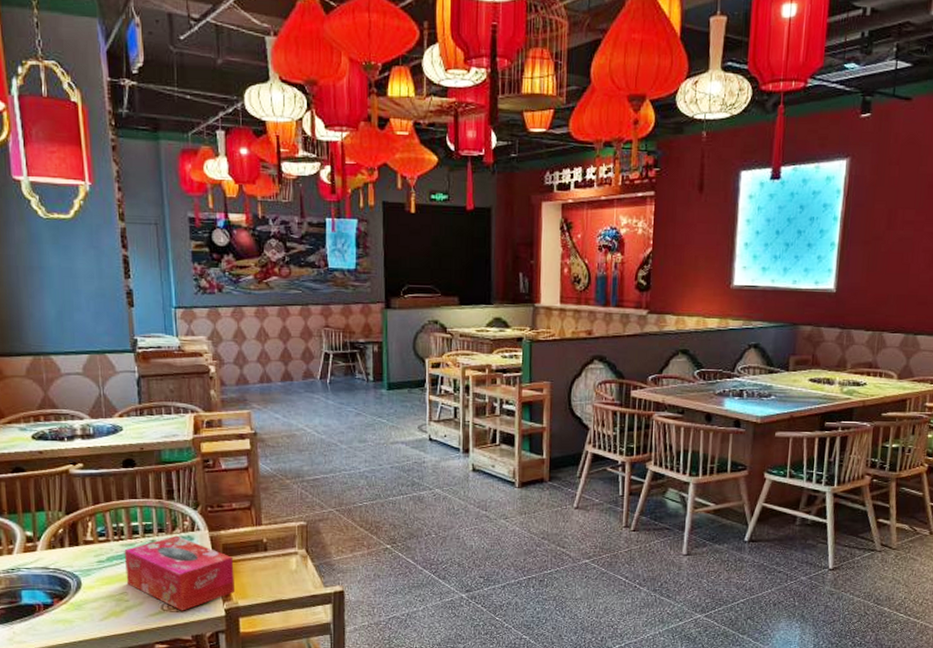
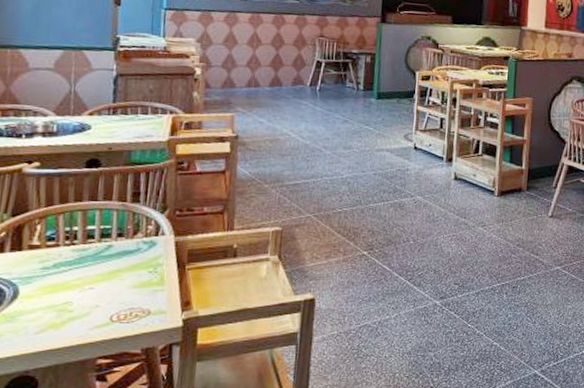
tissue box: present [124,535,236,611] -> none [73,240,199,322]

